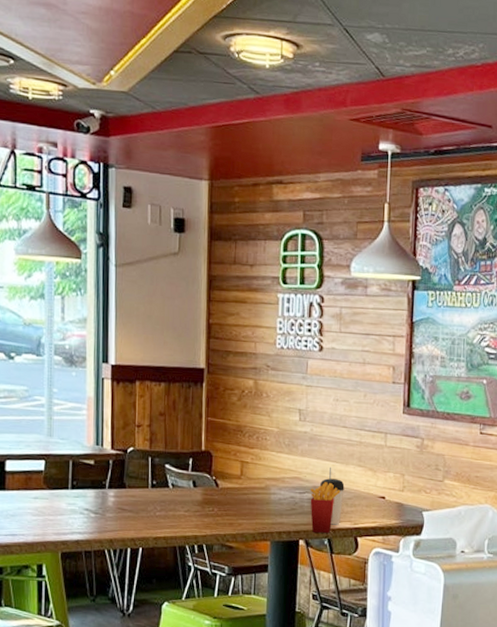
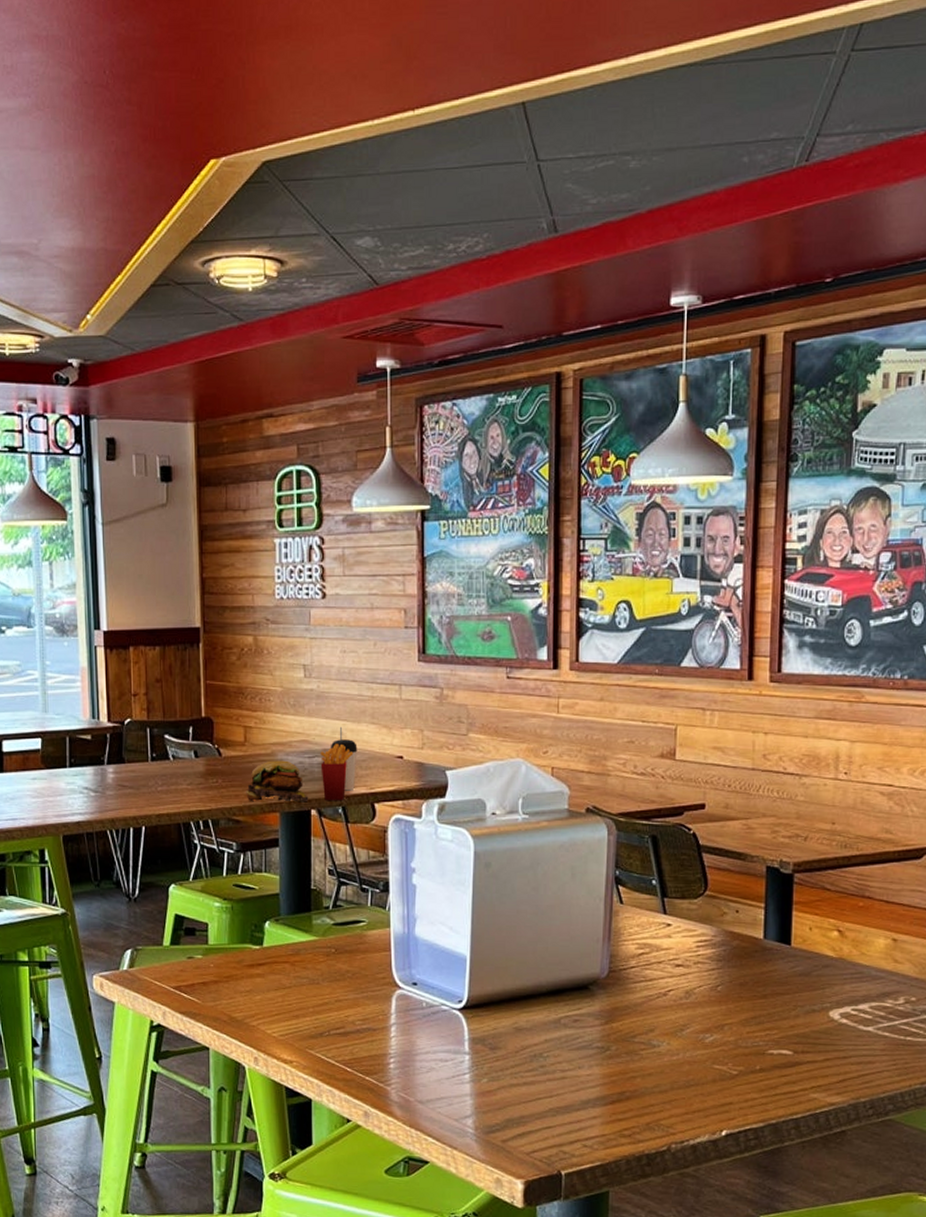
burger: none [240,494,298,533] -> present [246,760,309,803]

